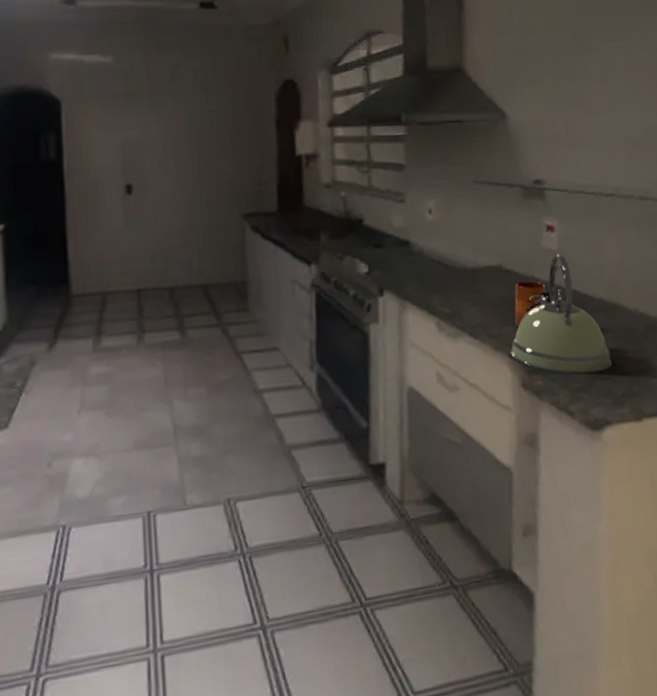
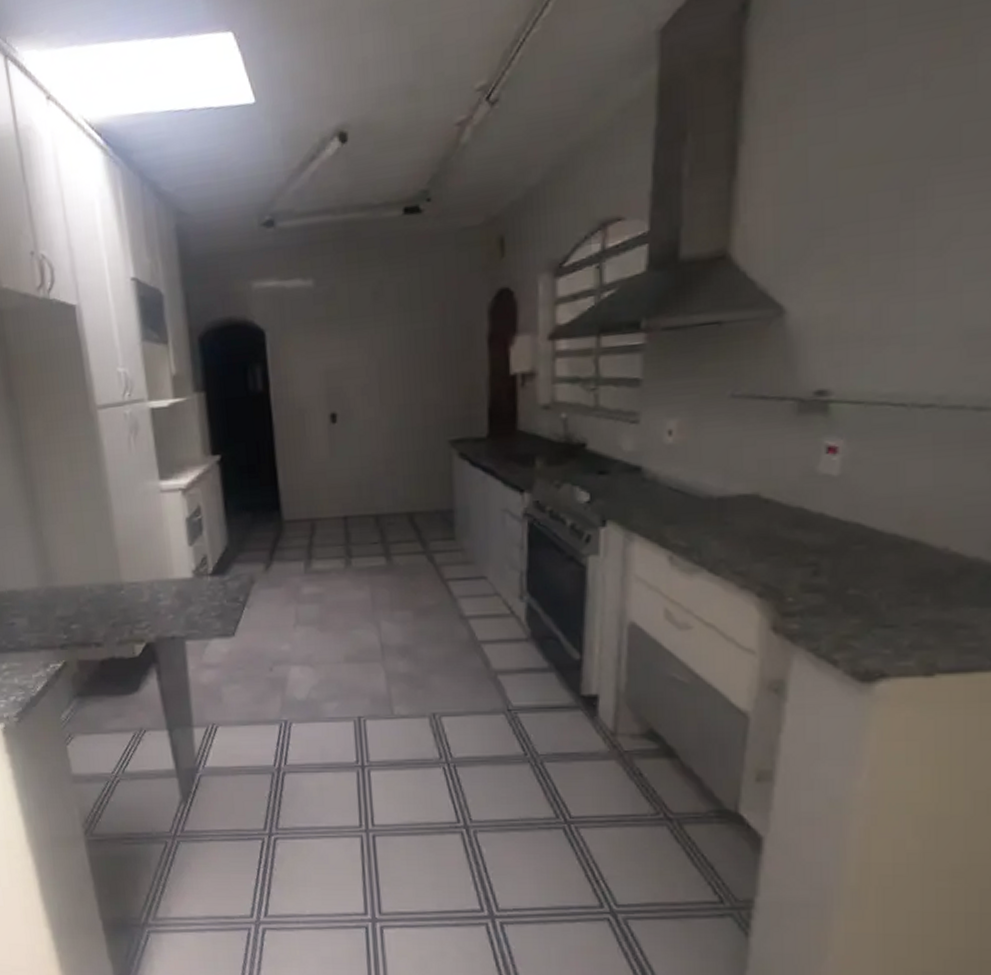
kettle: present [510,254,612,374] -> none [761,480,900,620]
mug: present [514,281,546,327] -> none [770,512,817,564]

